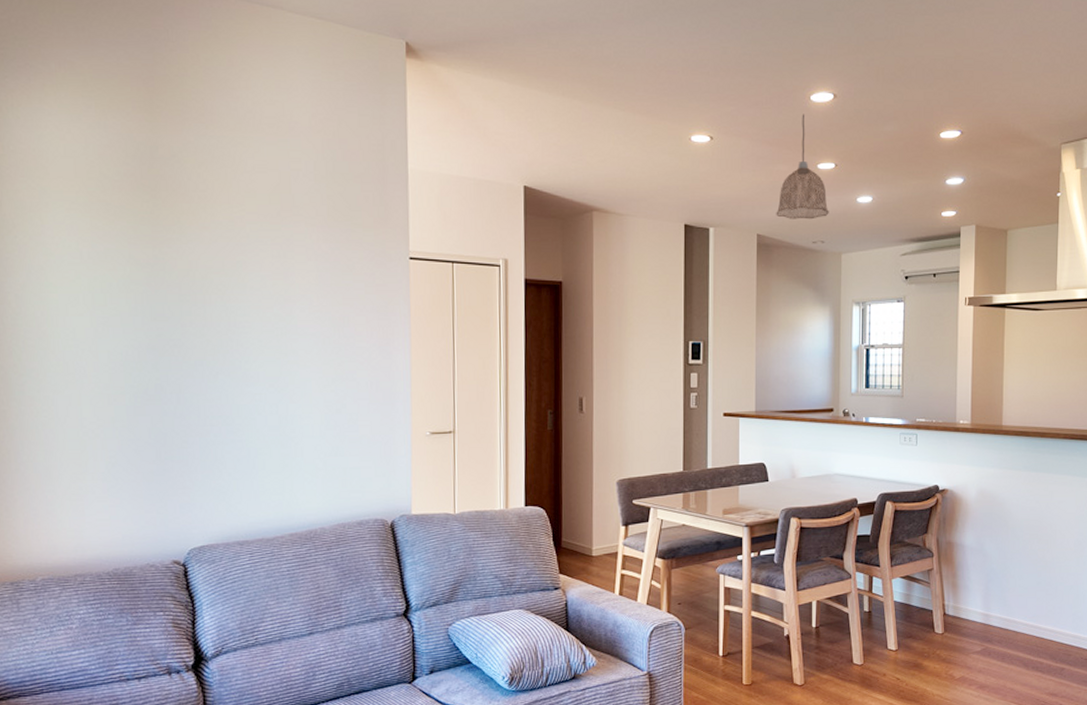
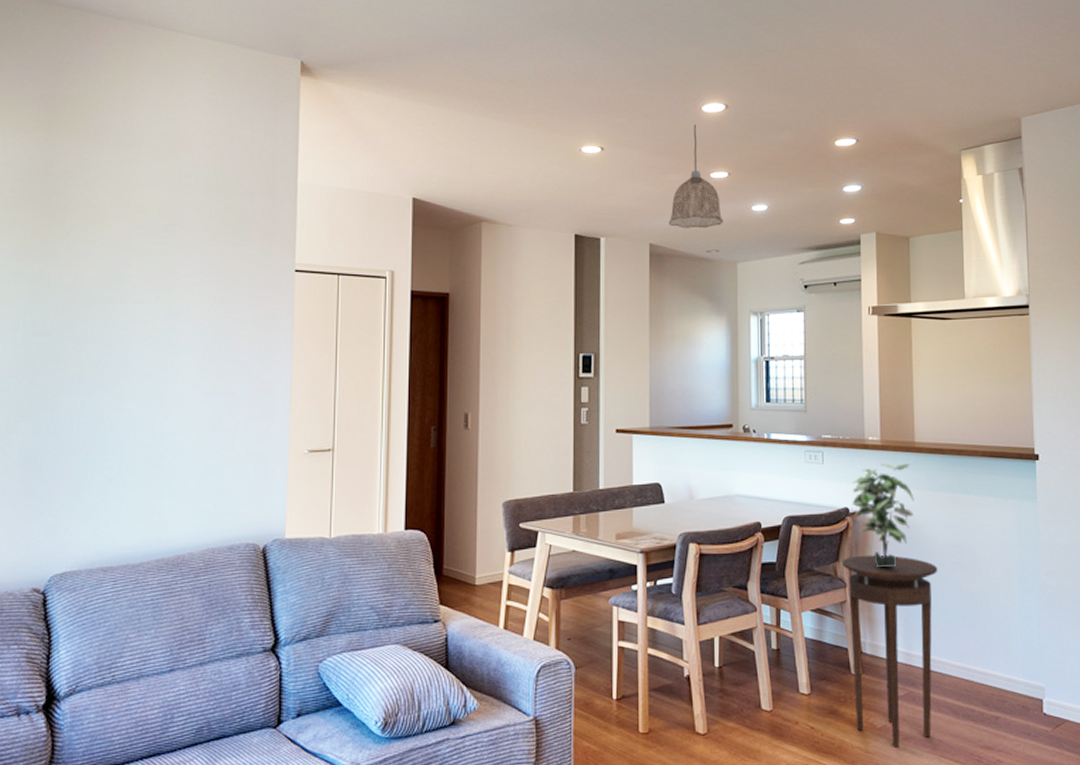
stool: none [930,528,1017,695] -> present [842,555,938,747]
potted plant: none [942,445,999,540] -> present [852,463,914,568]

